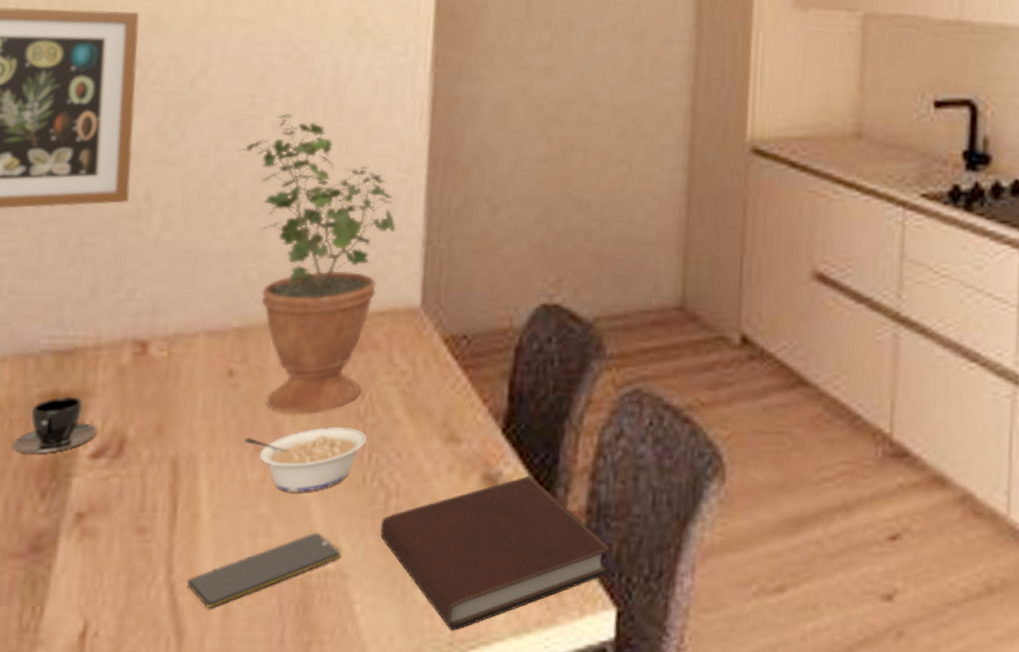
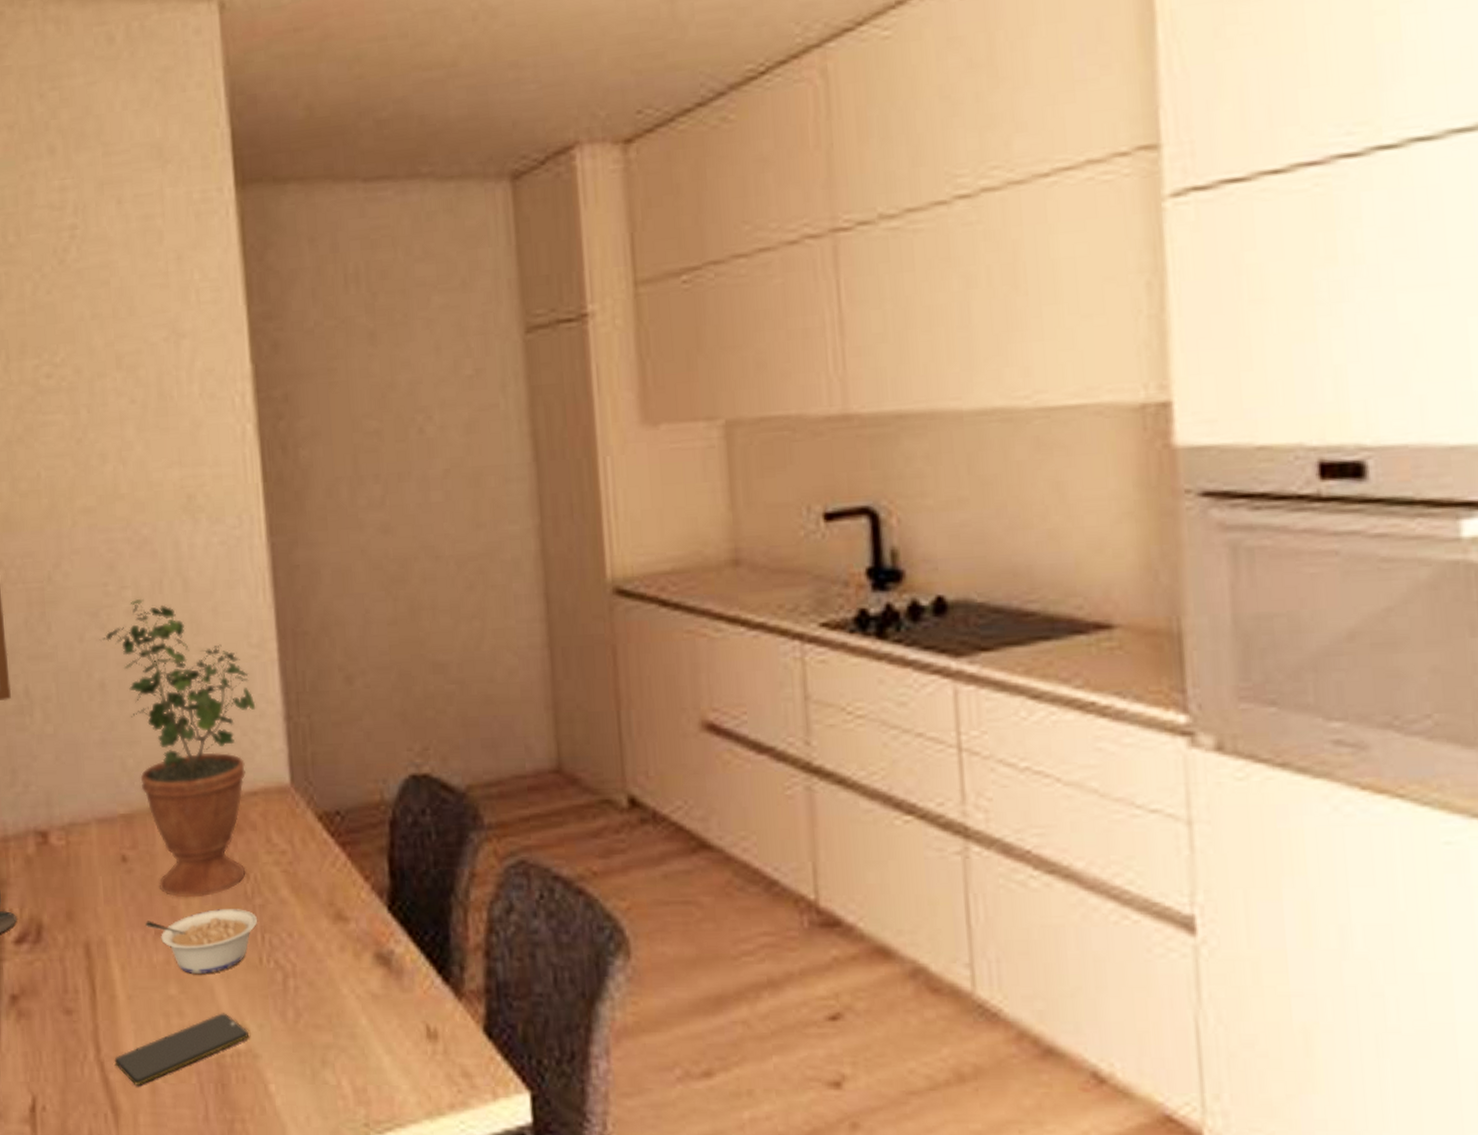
notebook: present [380,475,613,631] -> none [283,953,521,1112]

